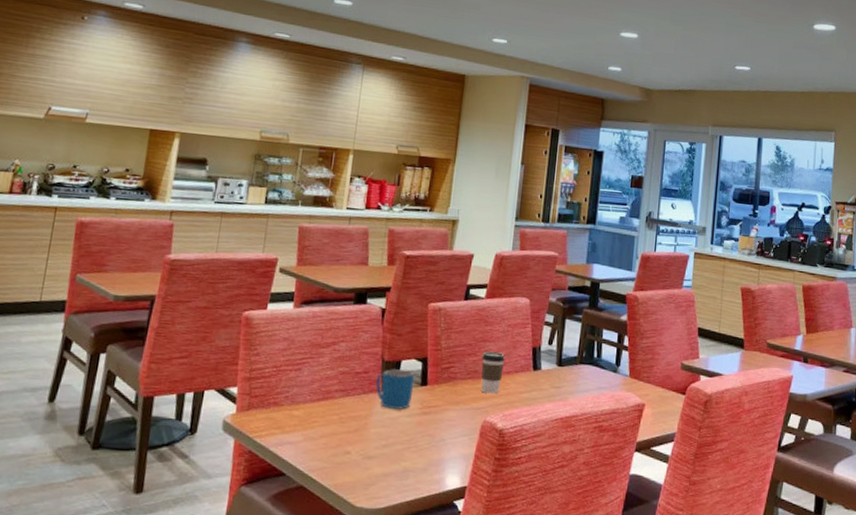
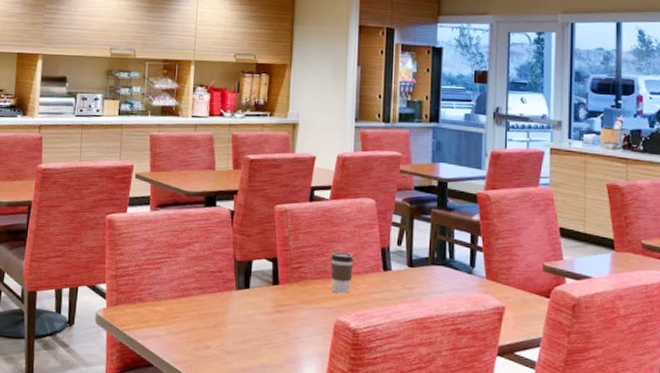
mug: present [375,369,416,409] -> none [229,268,267,307]

